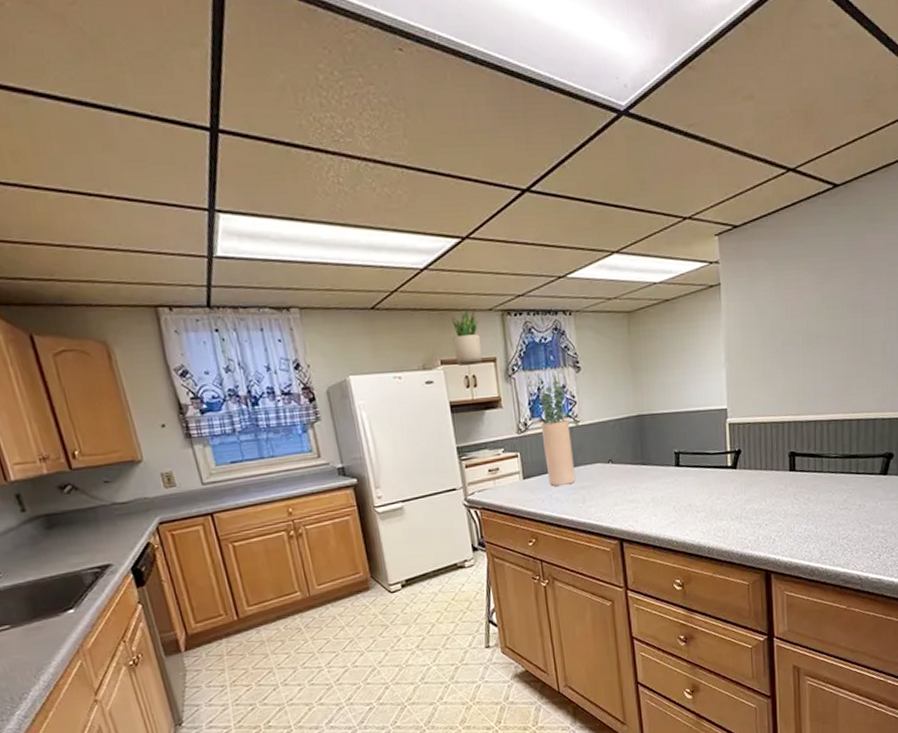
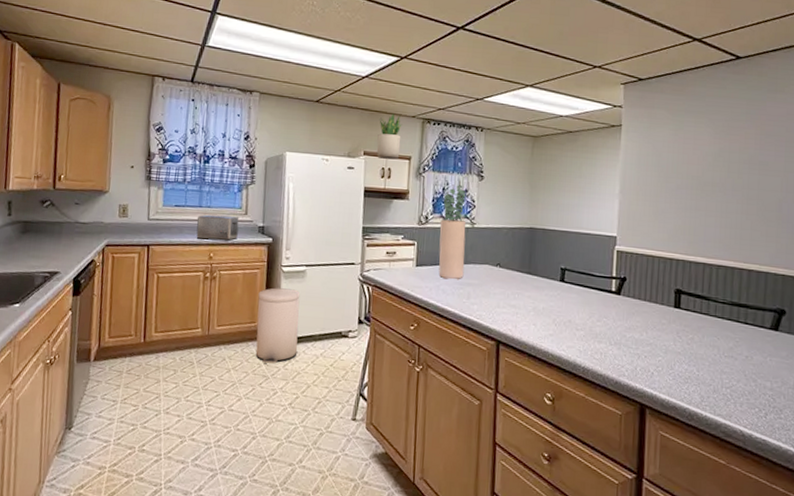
toaster: none [261,462,316,497] -> present [196,214,239,243]
pedal bin: none [355,529,414,612] -> present [255,287,300,364]

